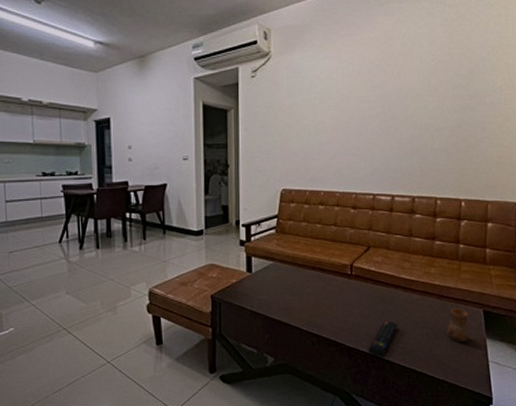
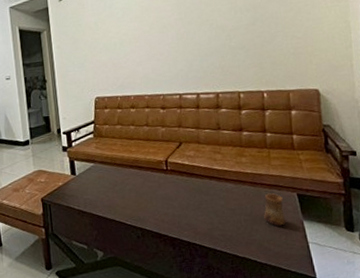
remote control: present [368,320,398,358] -> none [190,210,217,246]

